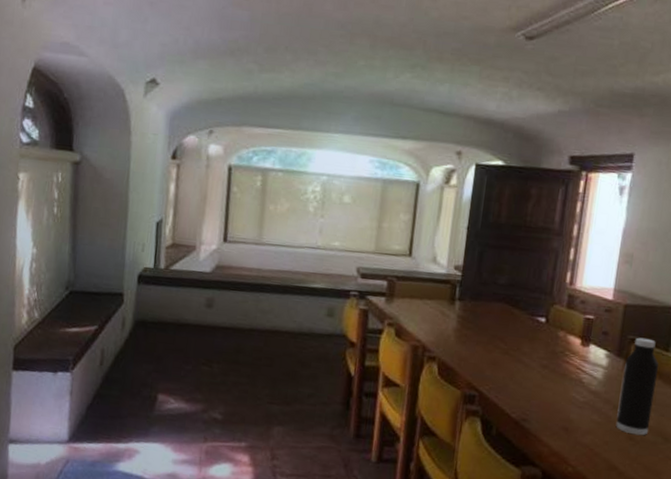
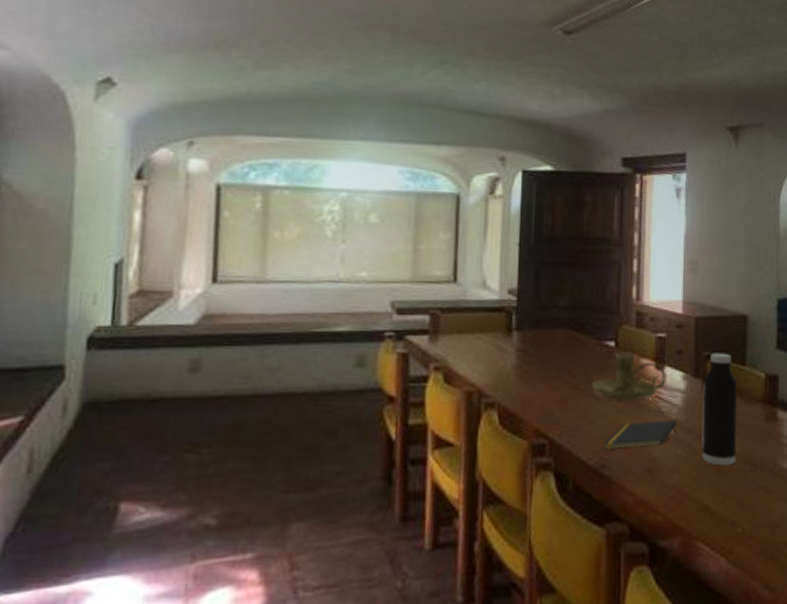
candle holder: none [521,327,592,371] -> present [592,352,668,402]
notepad: none [525,387,597,410] -> present [602,420,678,450]

